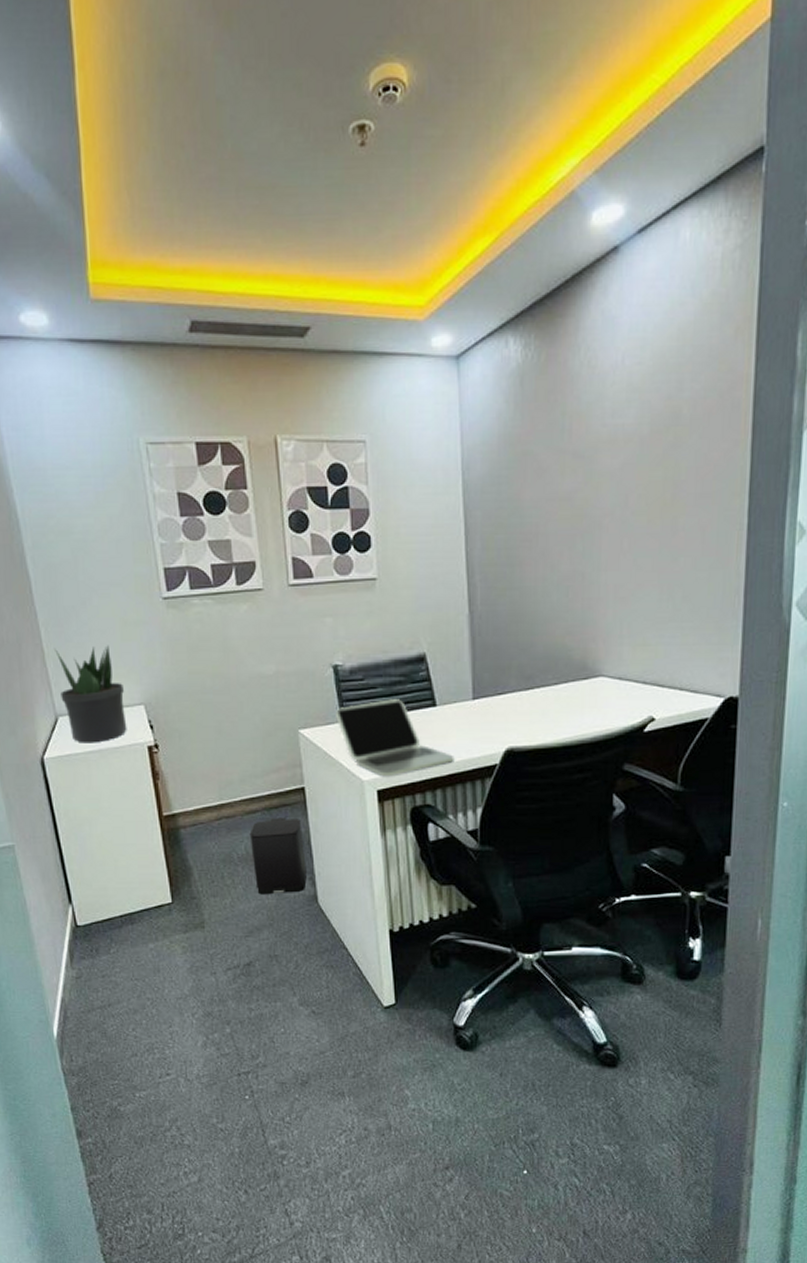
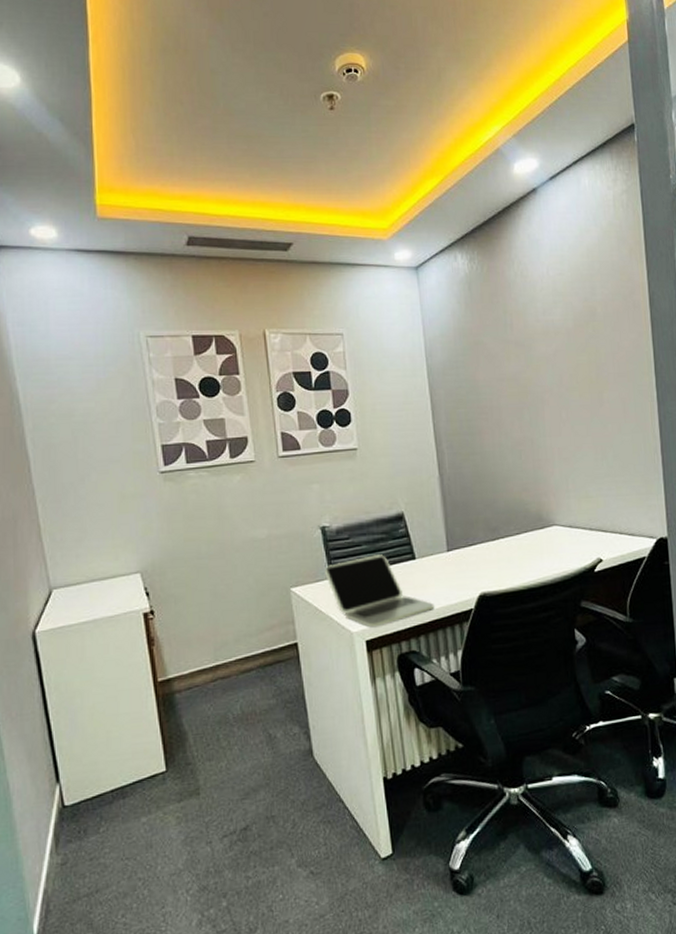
planter: present [55,645,127,743] -> none [51,518,123,614]
pedal bin: present [249,817,307,895] -> none [244,674,302,754]

